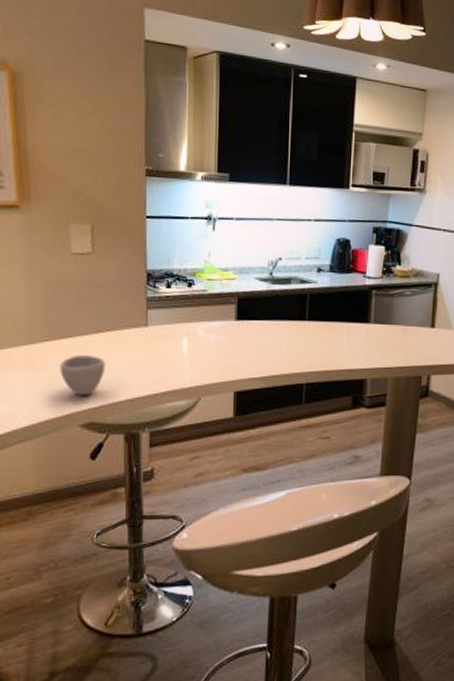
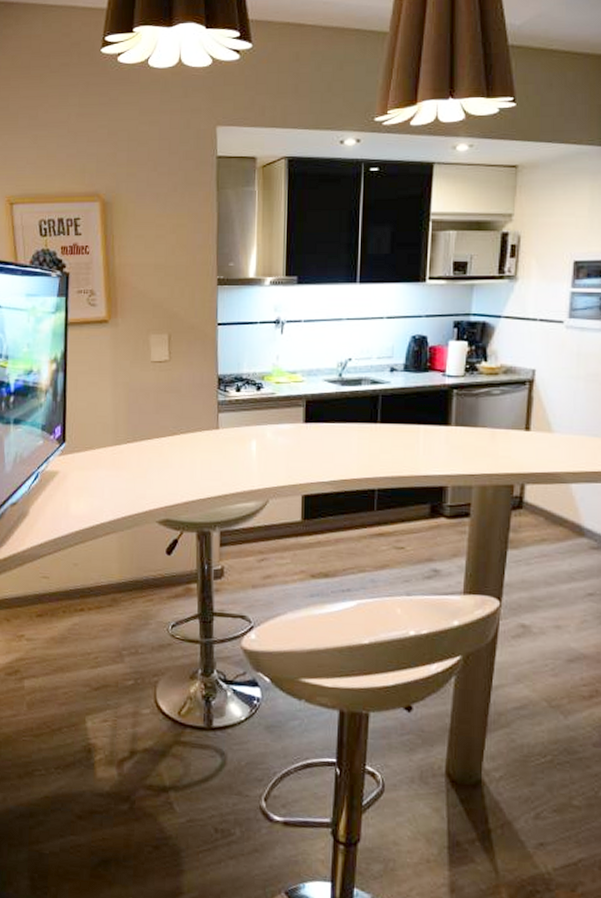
cup: present [60,355,106,396] -> none [140,456,181,494]

